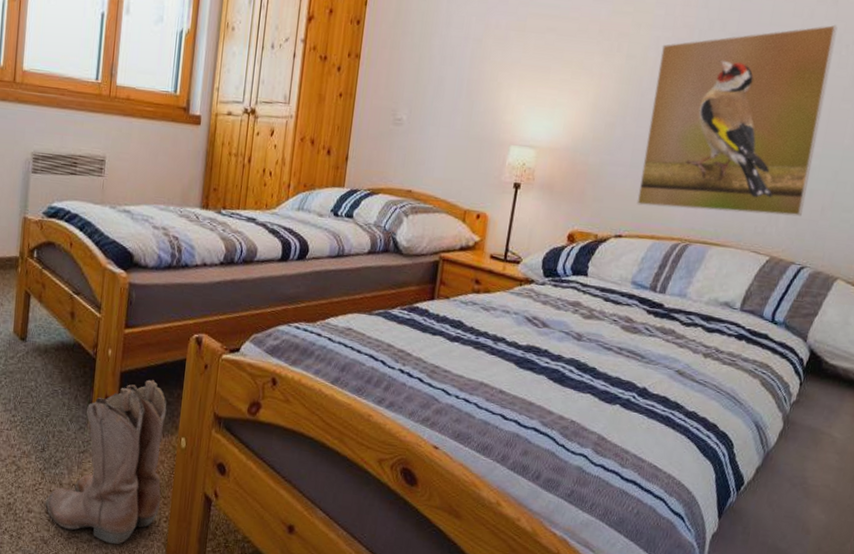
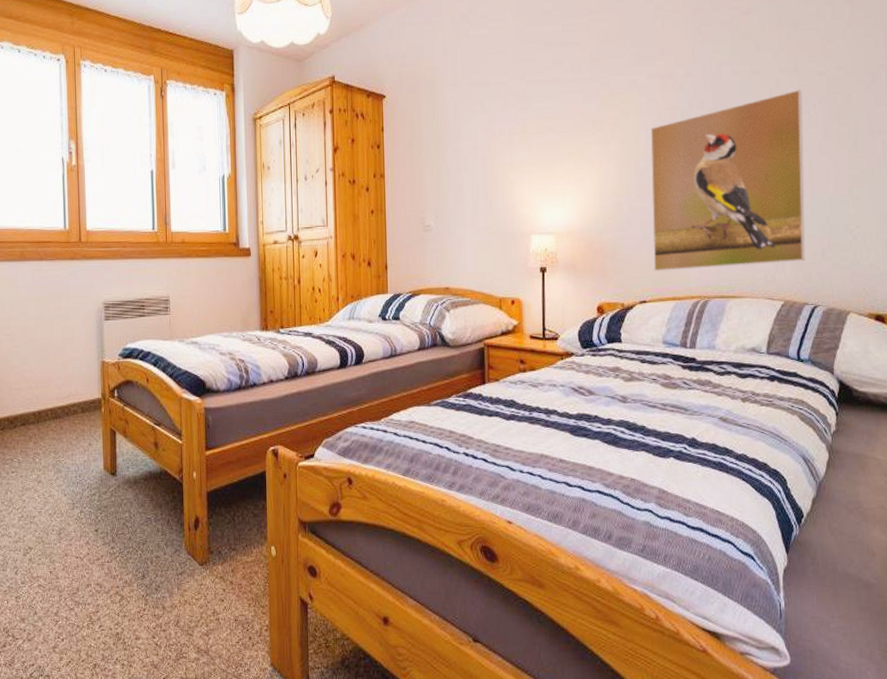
boots: present [45,380,168,544] -> none [151,495,259,659]

